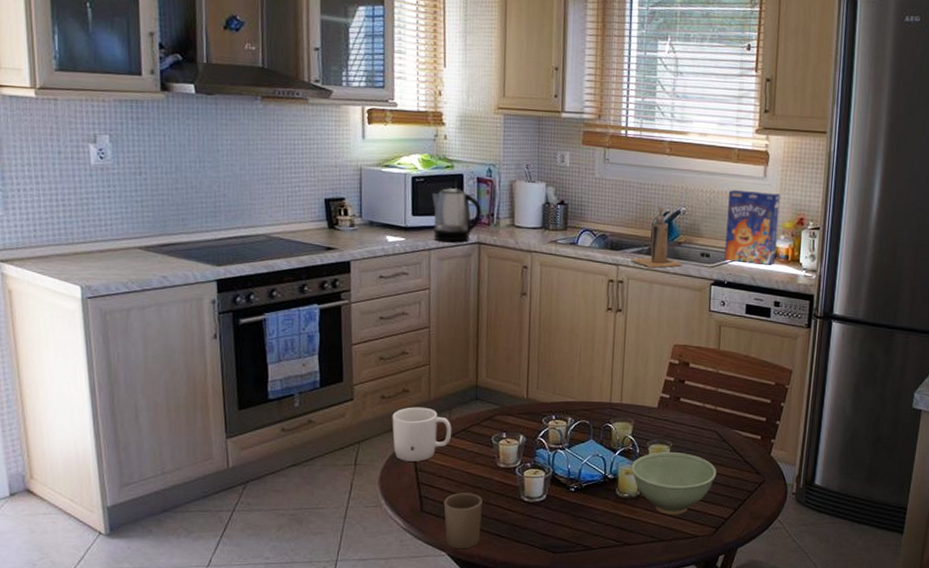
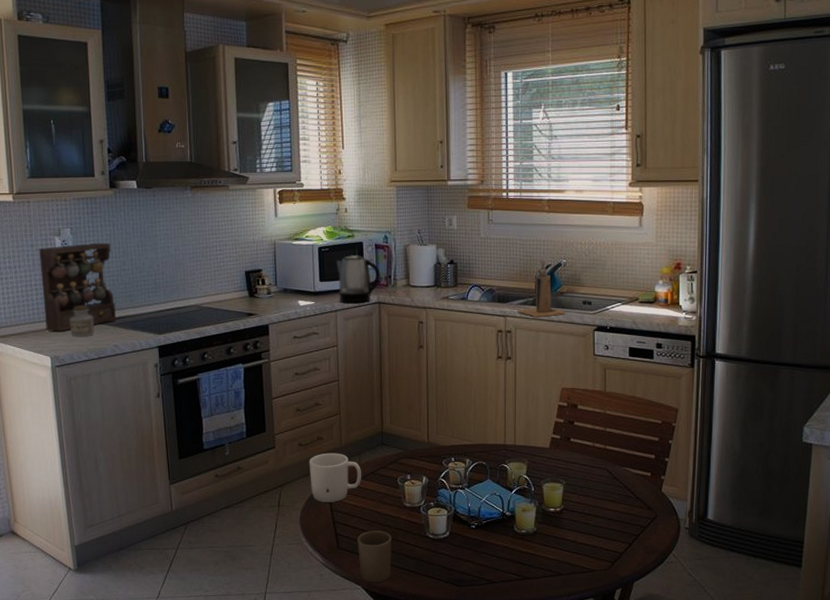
spice rack: none [68,154,166,257] -> present [39,242,117,332]
jar: none [106,227,138,265] -> present [70,305,94,337]
bowl: present [631,452,717,515] -> none [527,490,610,550]
cereal box: present [724,189,781,265] -> none [606,240,657,309]

